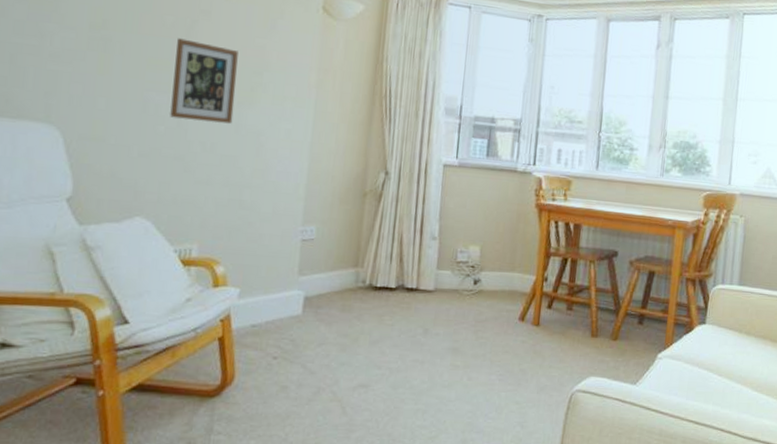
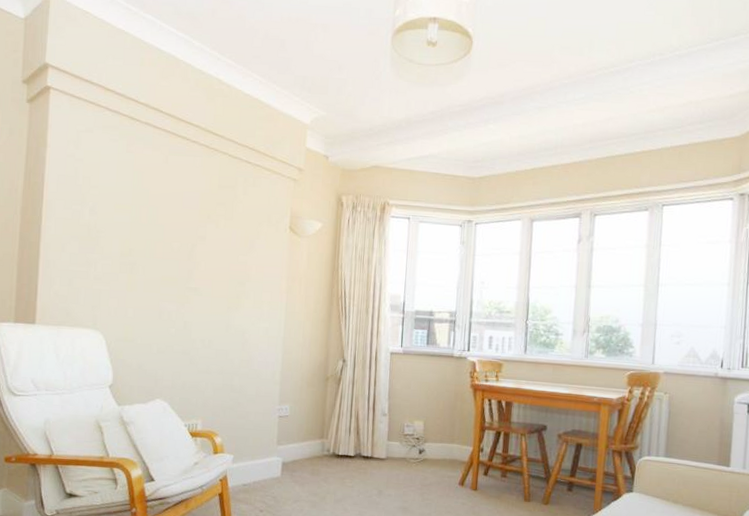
picture frame: present [170,38,238,124] -> none [178,259,227,325]

